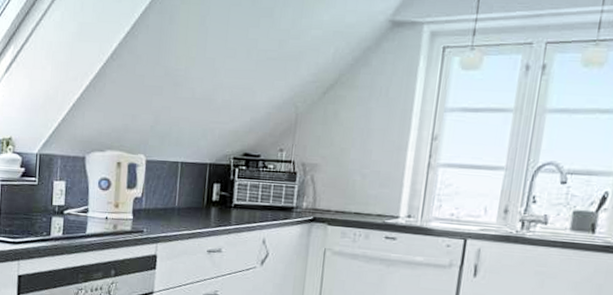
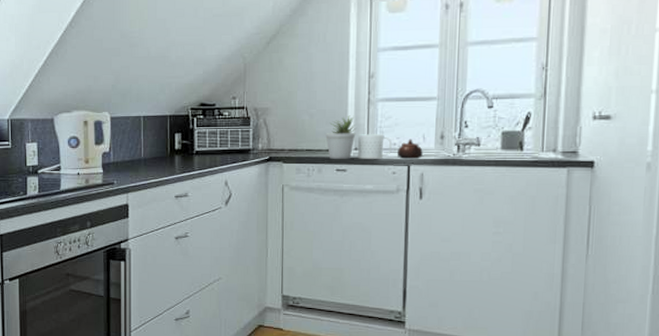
potted plant: none [377,179,412,228] -> present [325,115,356,160]
mug: none [410,200,450,230] -> present [358,134,392,159]
teapot: none [454,210,483,233] -> present [398,139,423,159]

